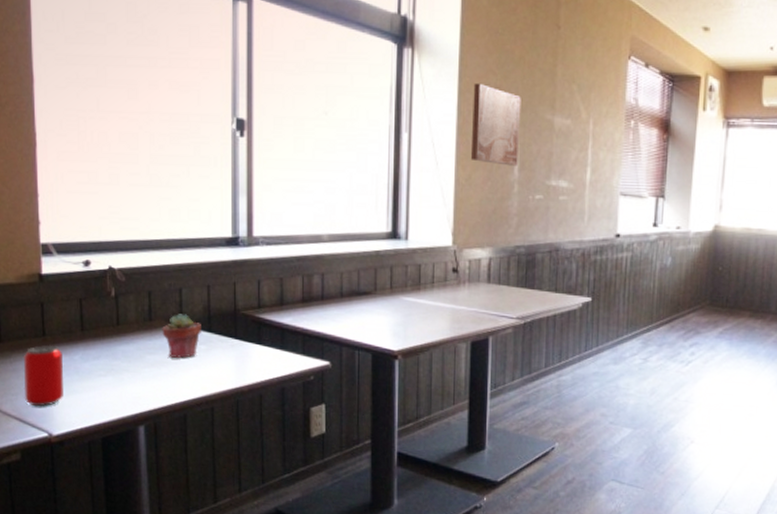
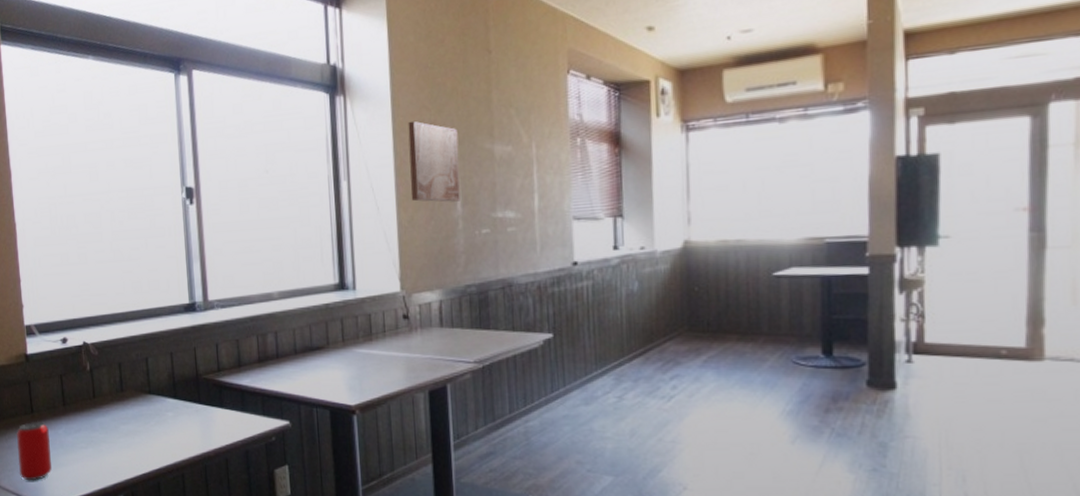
potted succulent: present [162,314,201,358] -> none [133,383,168,426]

